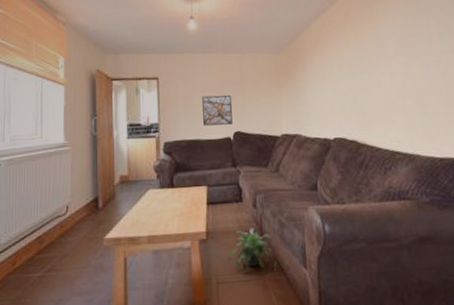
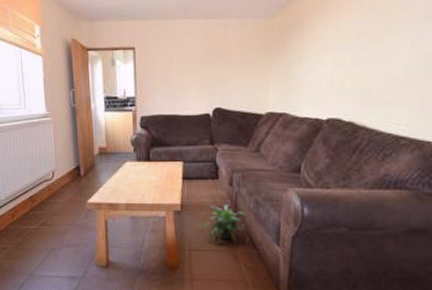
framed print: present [202,94,233,126] -> none [181,67,214,101]

